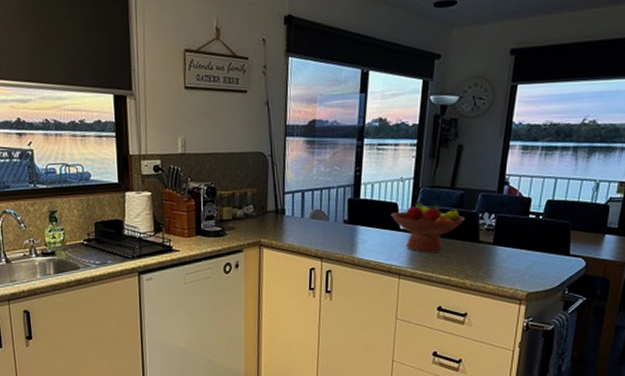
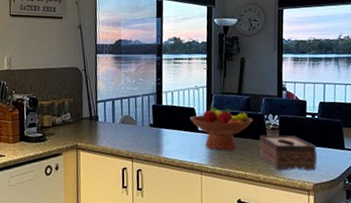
tissue box: none [467,236,536,278] -> present [258,135,318,170]

